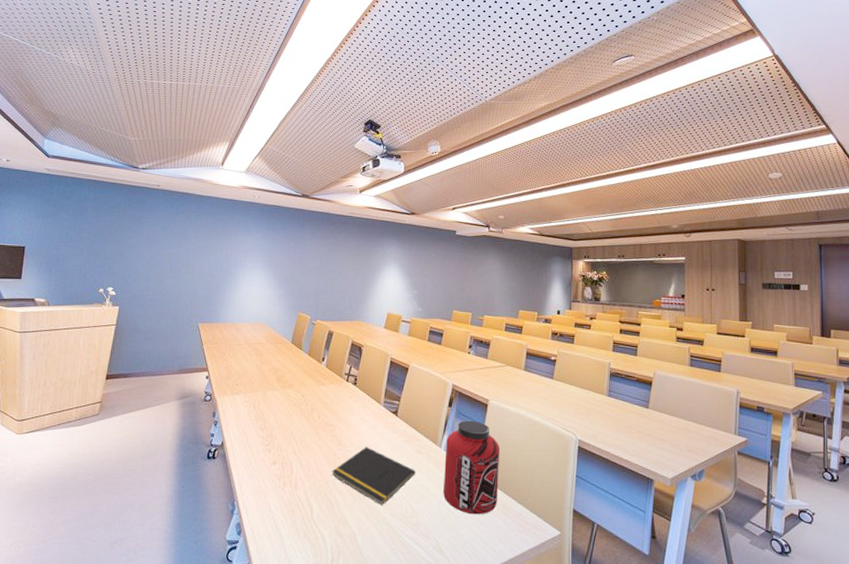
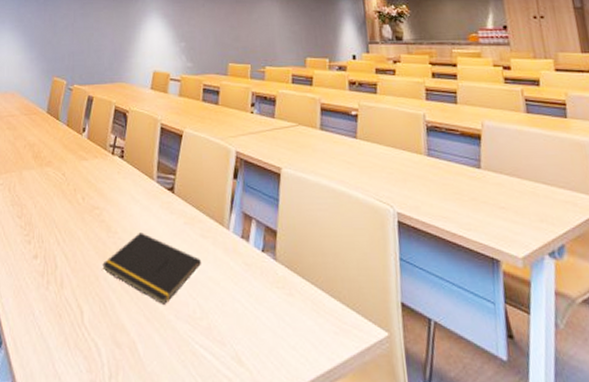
protein powder: present [443,420,500,515] -> none [235,194,304,313]

